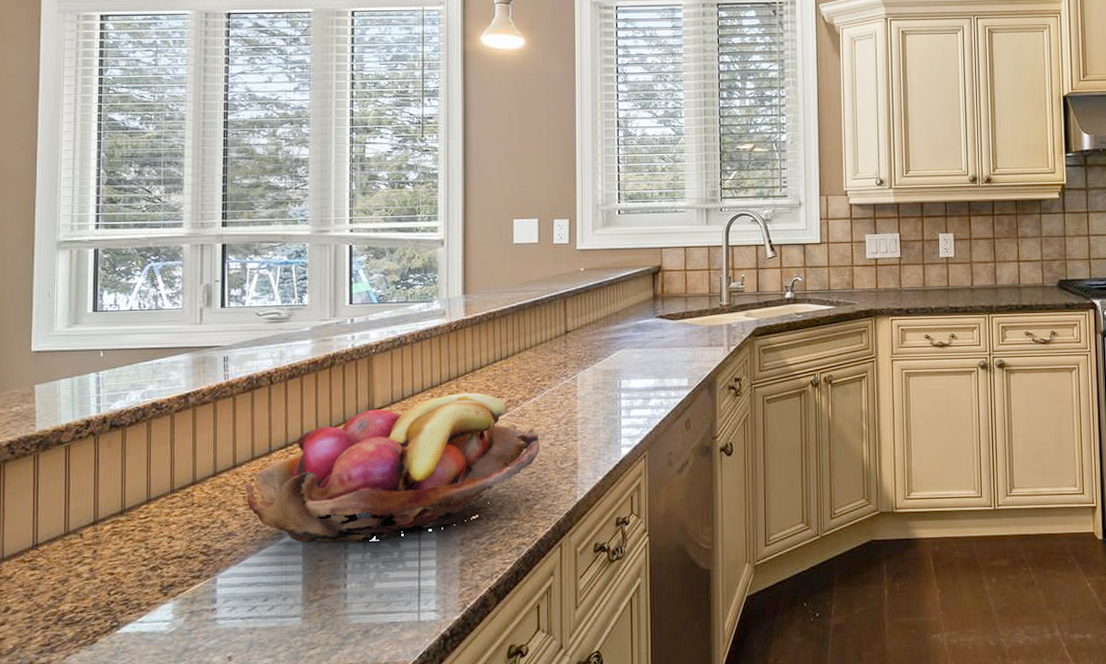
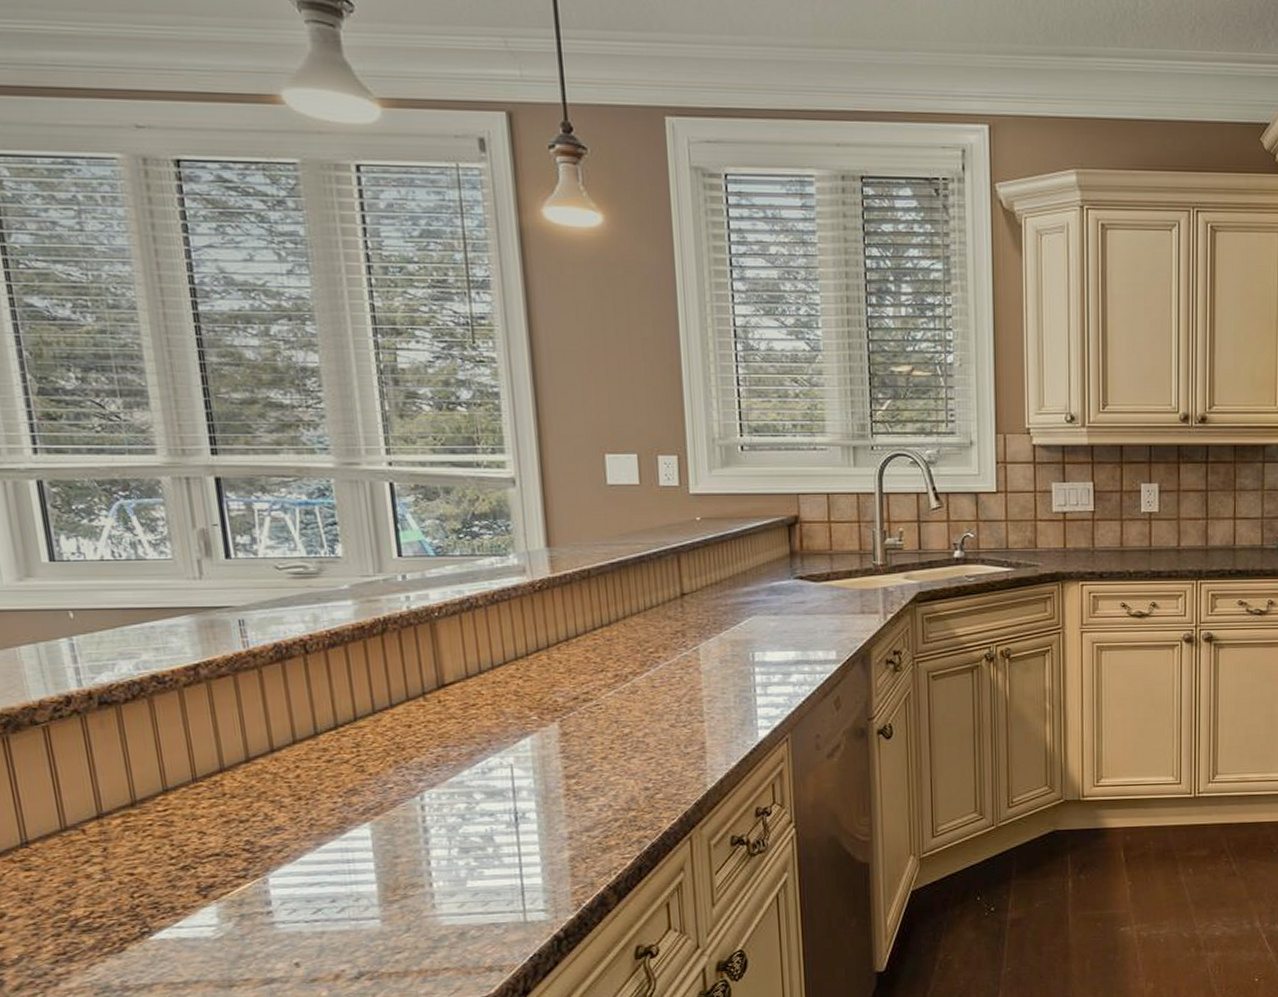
fruit basket: present [245,392,541,543] -> none [288,665,659,838]

